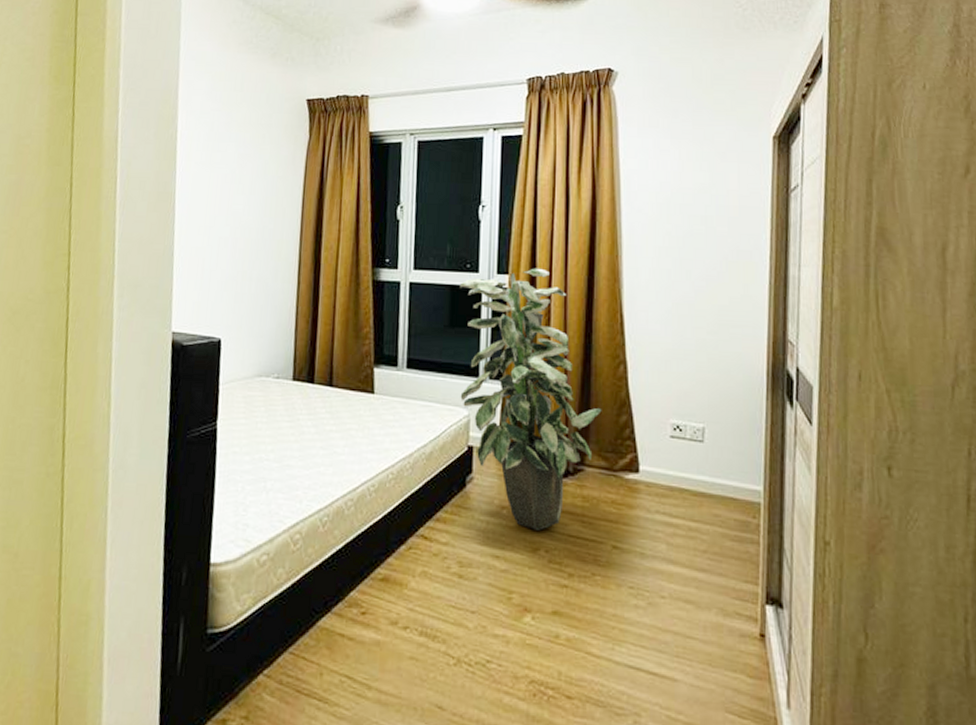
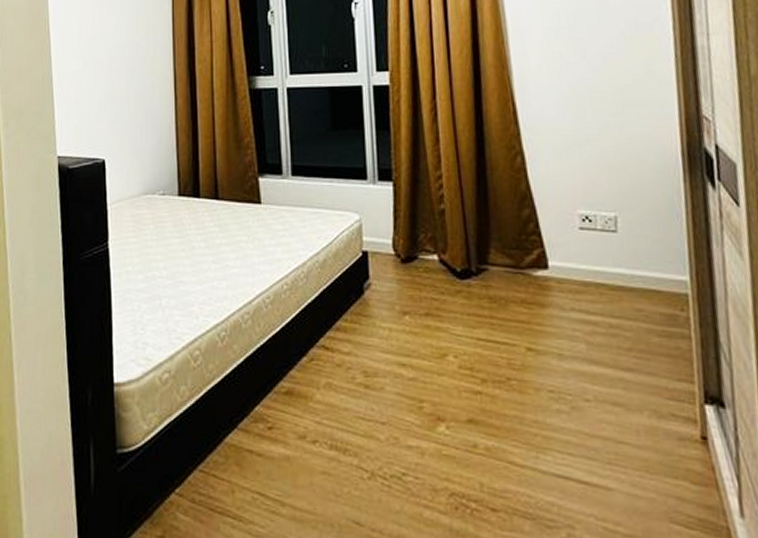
indoor plant: present [459,268,602,530] -> none [338,62,502,335]

